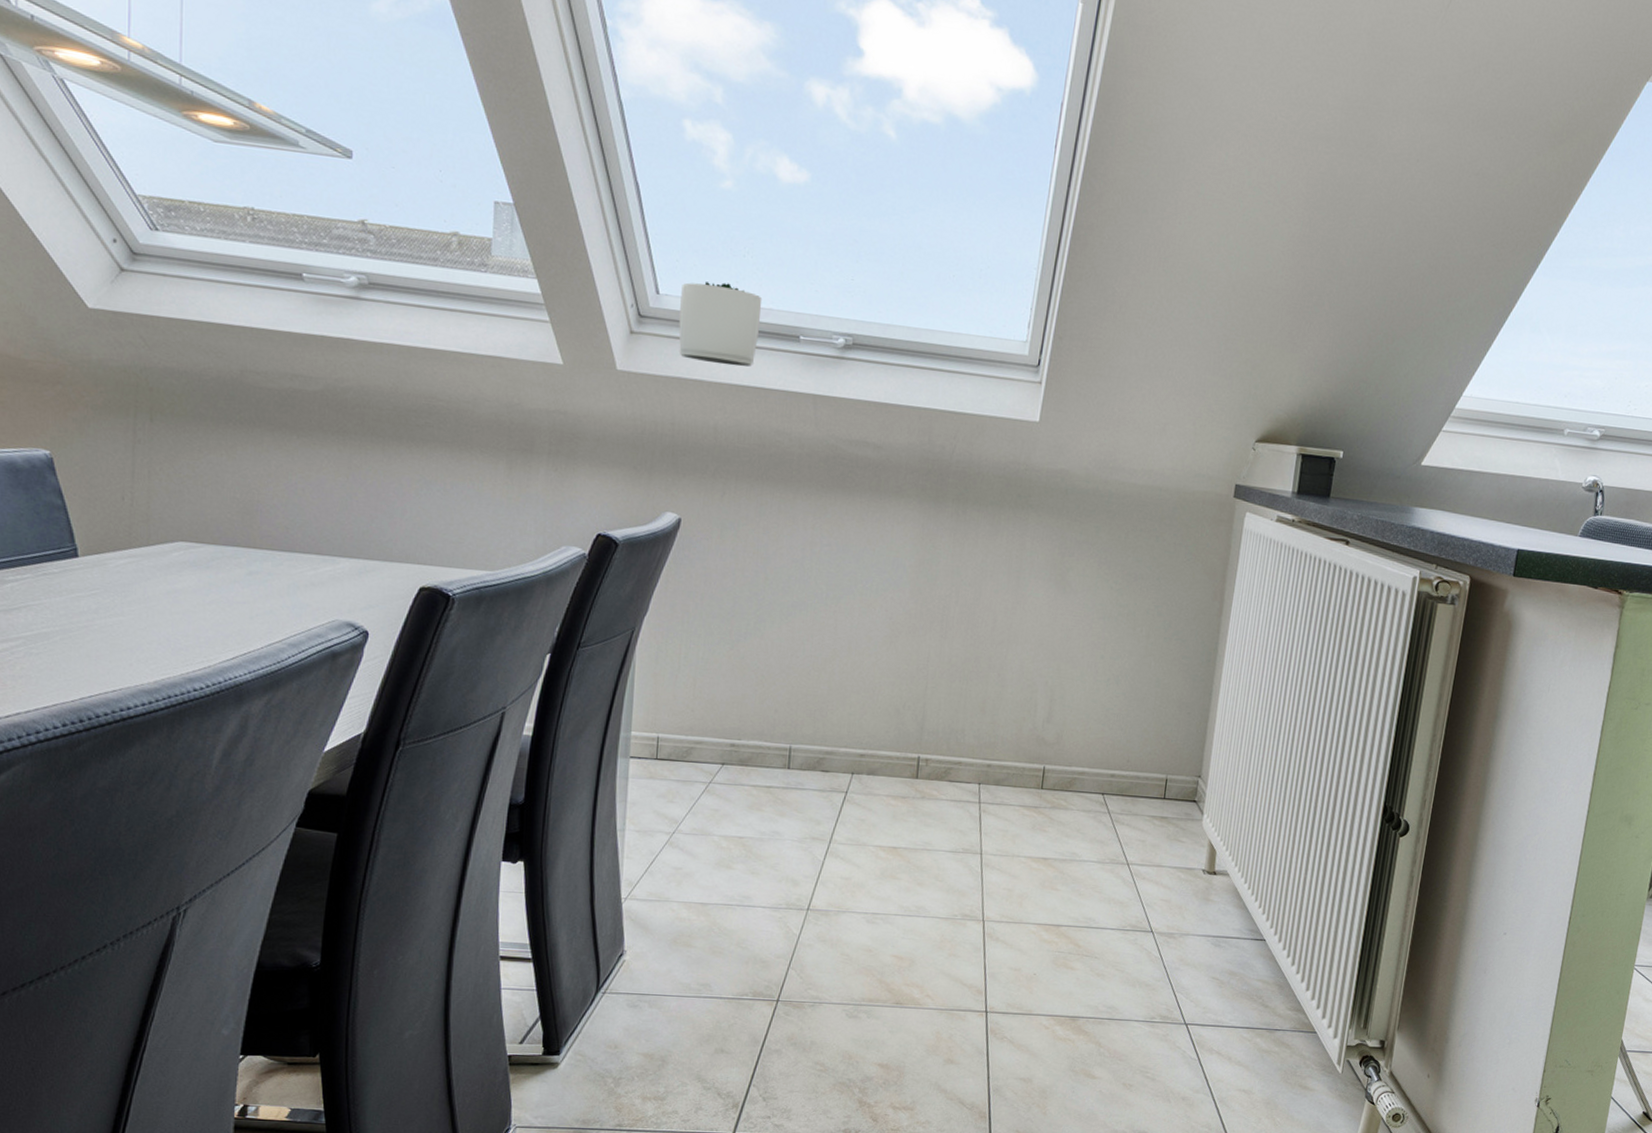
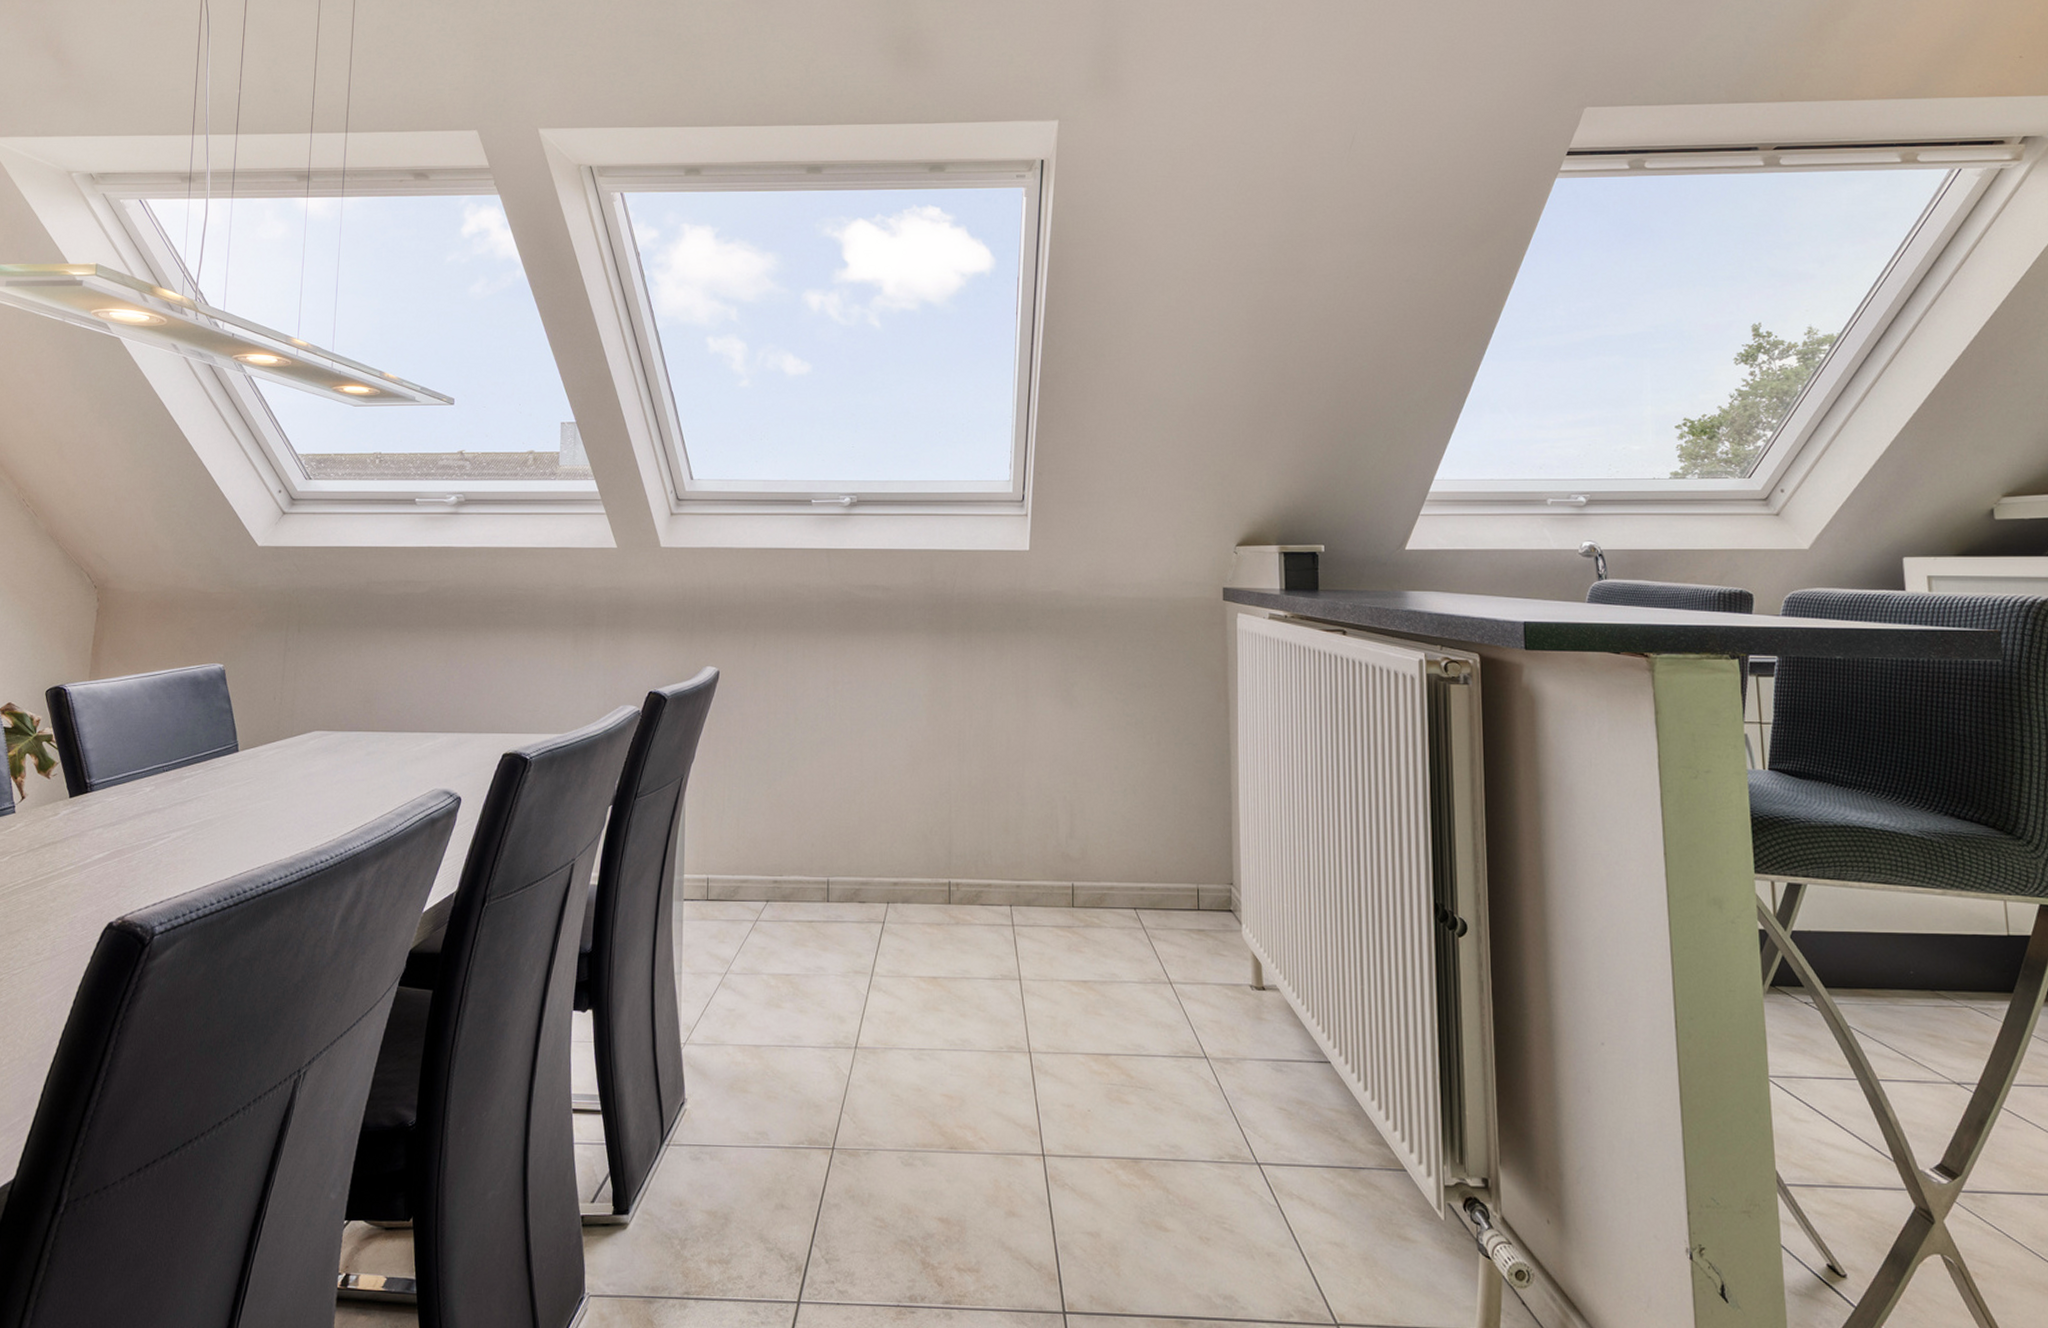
planter: present [678,282,763,367] -> none [710,463,778,532]

